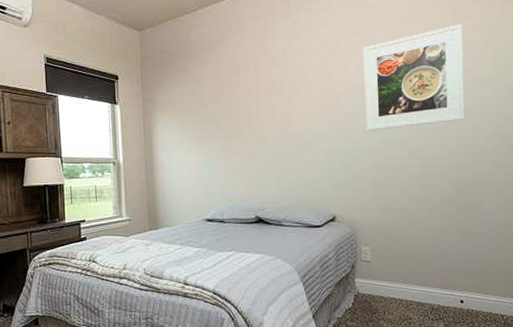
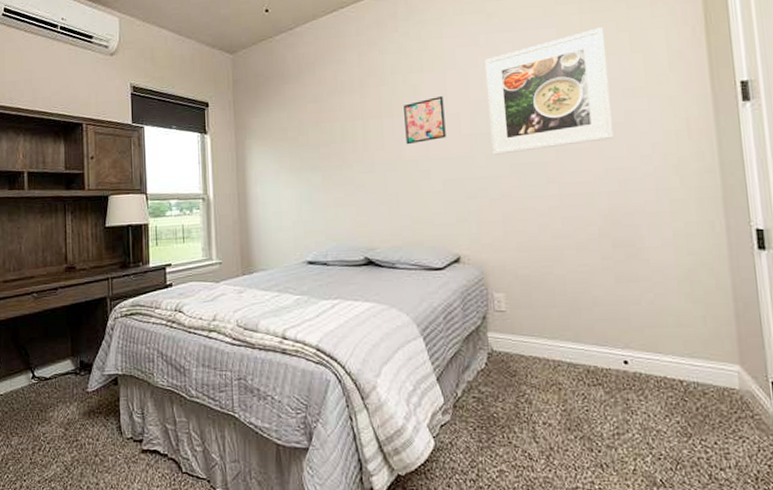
wall art: none [293,78,328,120] -> present [404,96,446,145]

